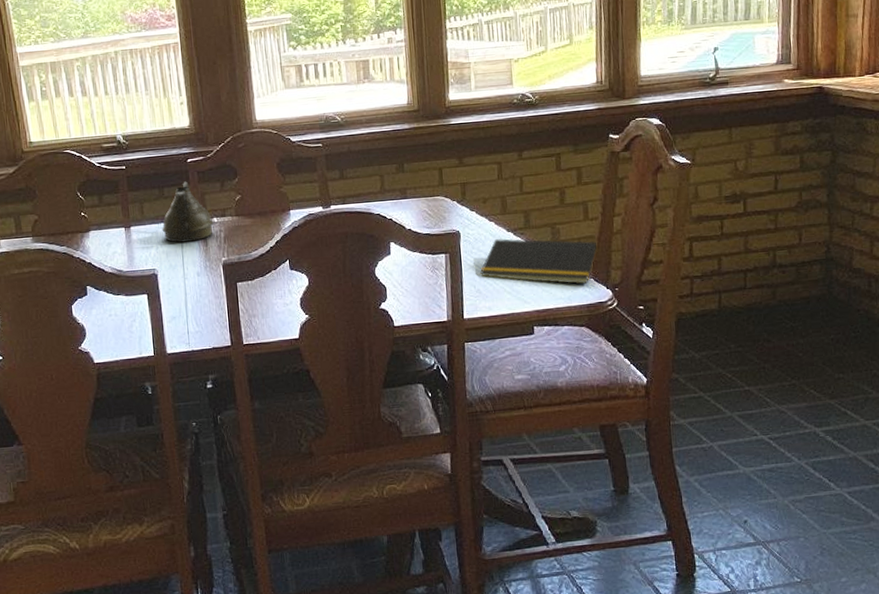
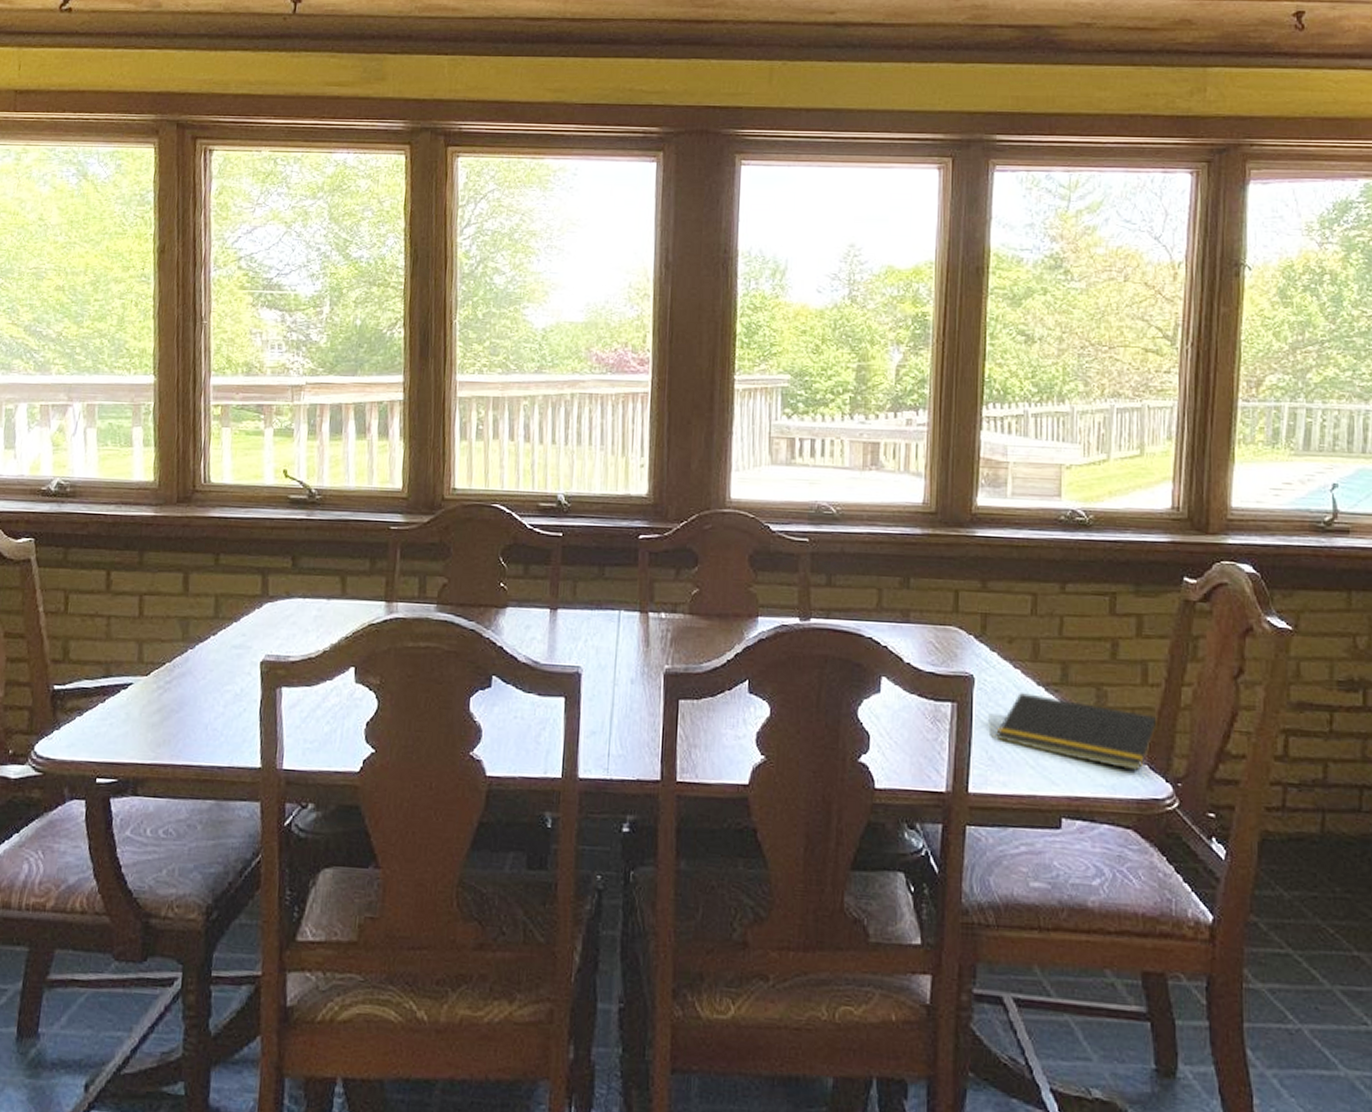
teapot: present [162,181,214,243] -> none [595,562,661,639]

